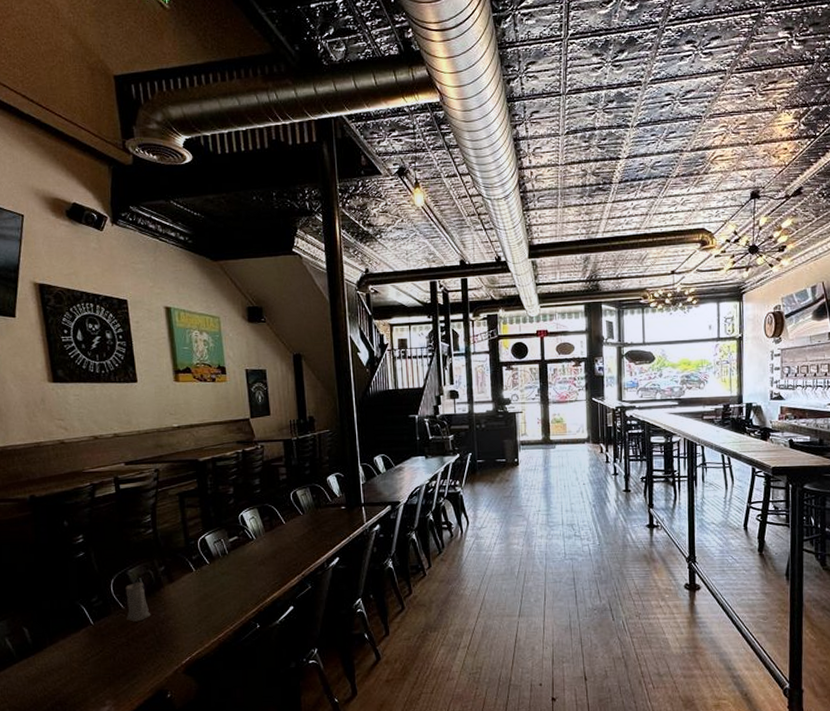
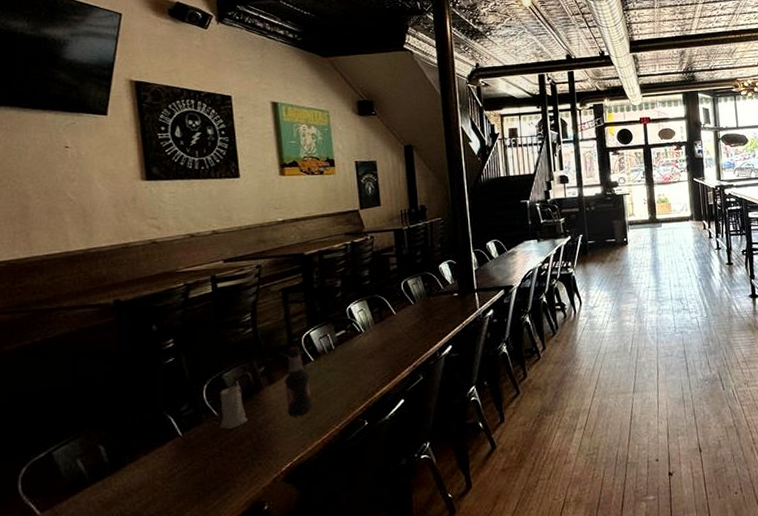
bottle: none [183,548,209,615] -> present [285,346,313,417]

